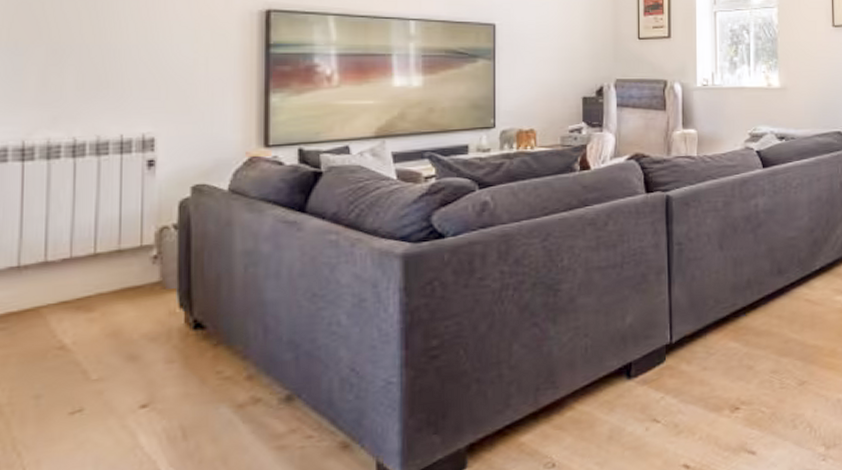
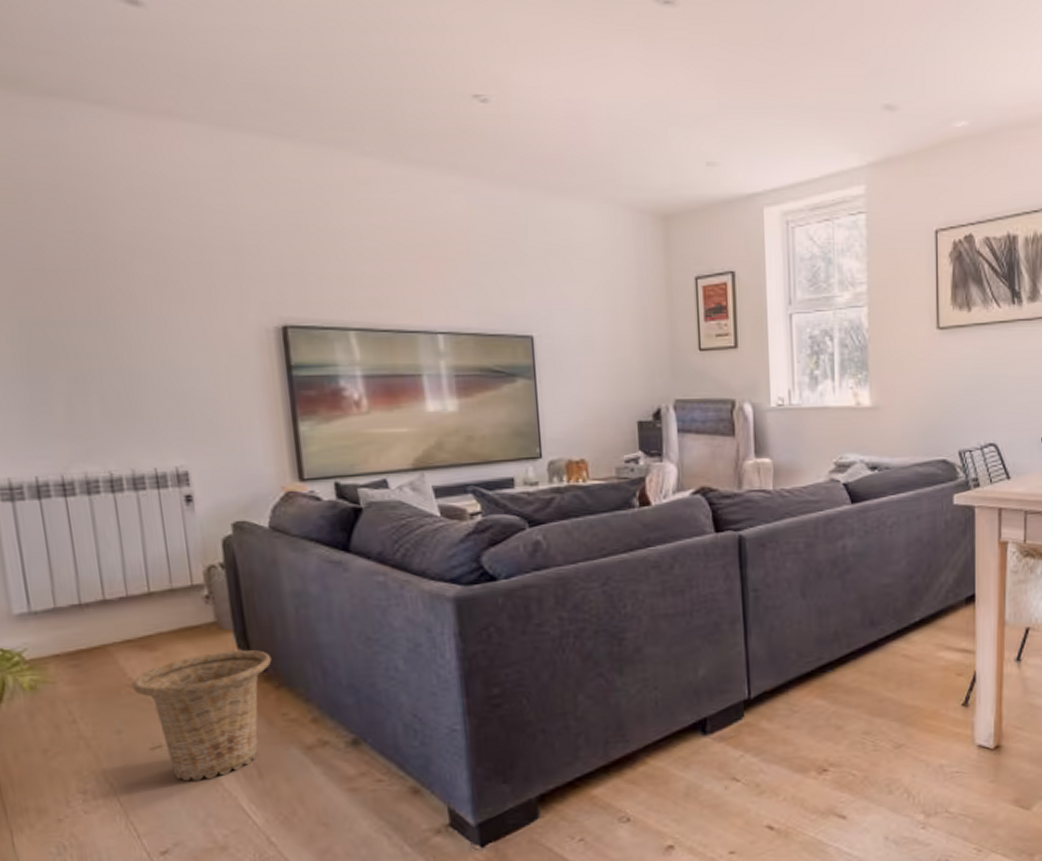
basket: none [61,308,213,447] -> present [132,649,272,782]

